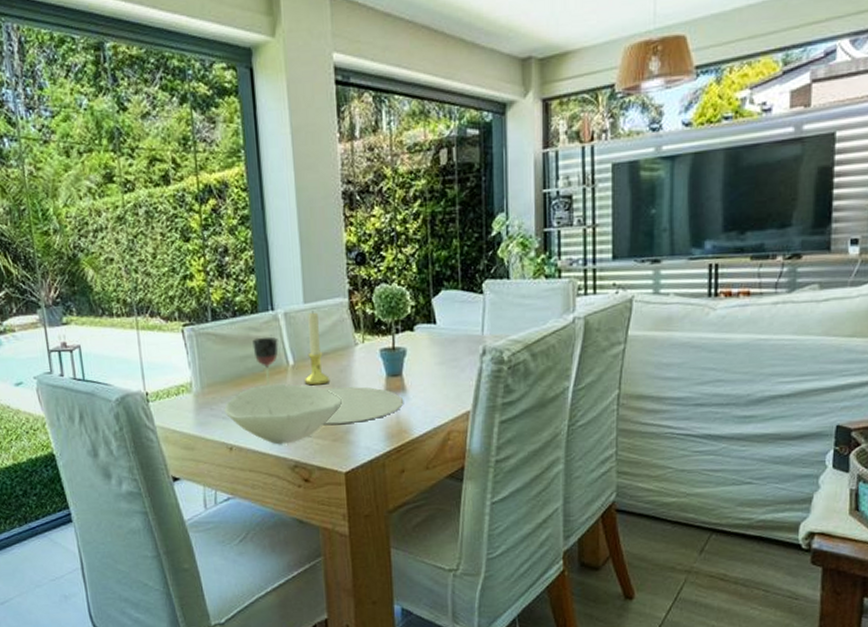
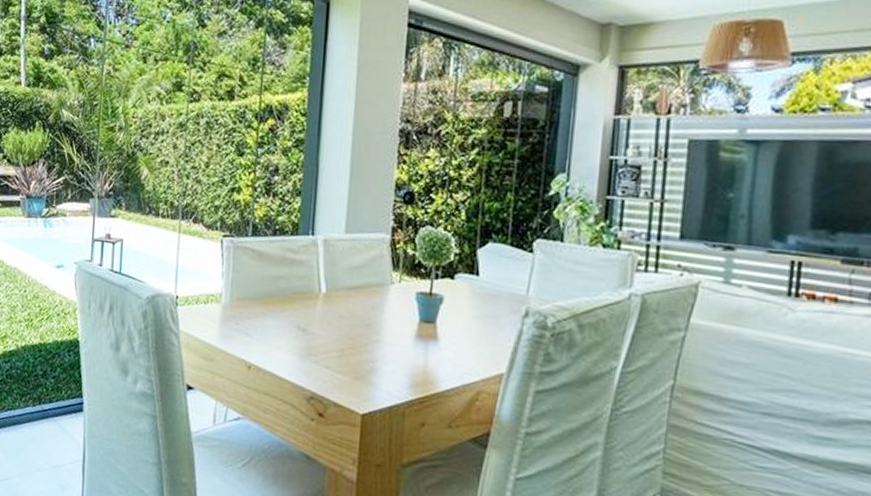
bowl: present [224,383,343,445] -> none [249,308,371,373]
wineglass: present [252,337,279,386] -> none [287,260,314,310]
candle holder: present [304,311,331,386] -> none [333,242,361,319]
placemat: present [323,387,403,425] -> none [347,323,433,365]

